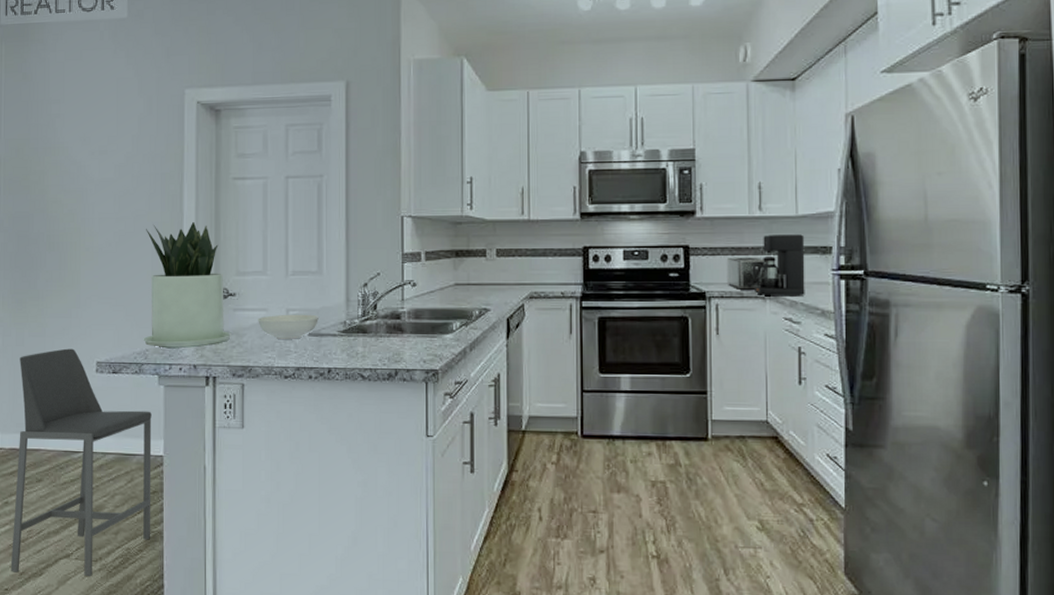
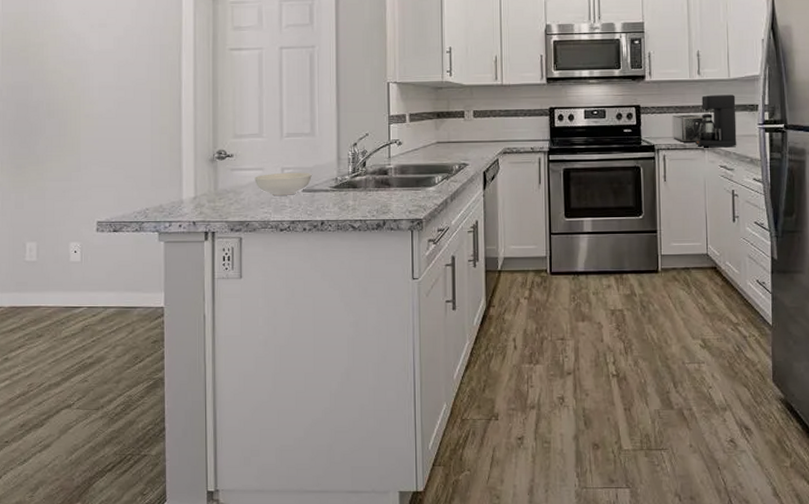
bar stool: present [10,348,152,576] -> none [11,210,152,425]
planter: present [143,222,232,348] -> none [143,90,230,206]

